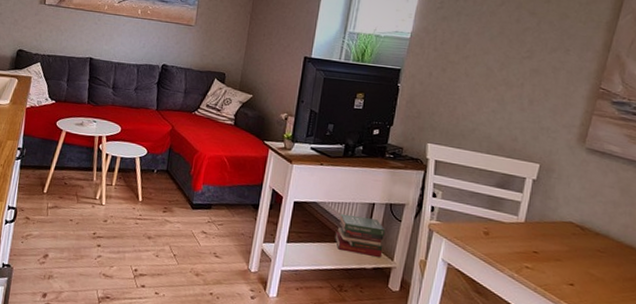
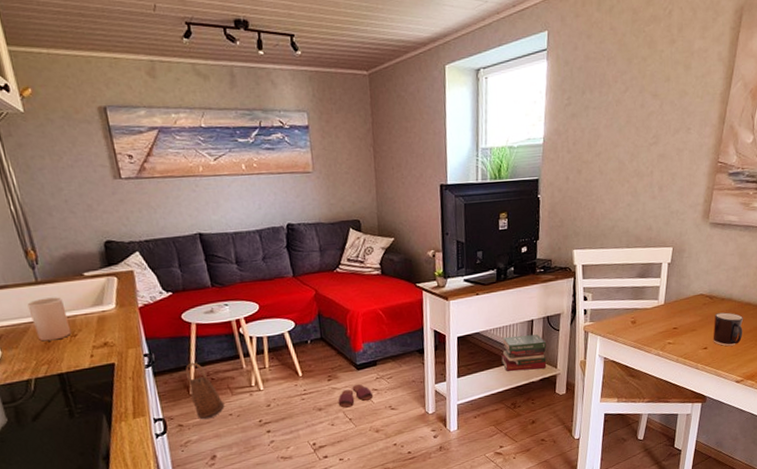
basket: none [43,164,69,219] -> present [185,362,225,420]
slippers: none [167,222,201,243] -> present [338,384,373,408]
mug: none [581,248,623,291] -> present [713,312,744,347]

